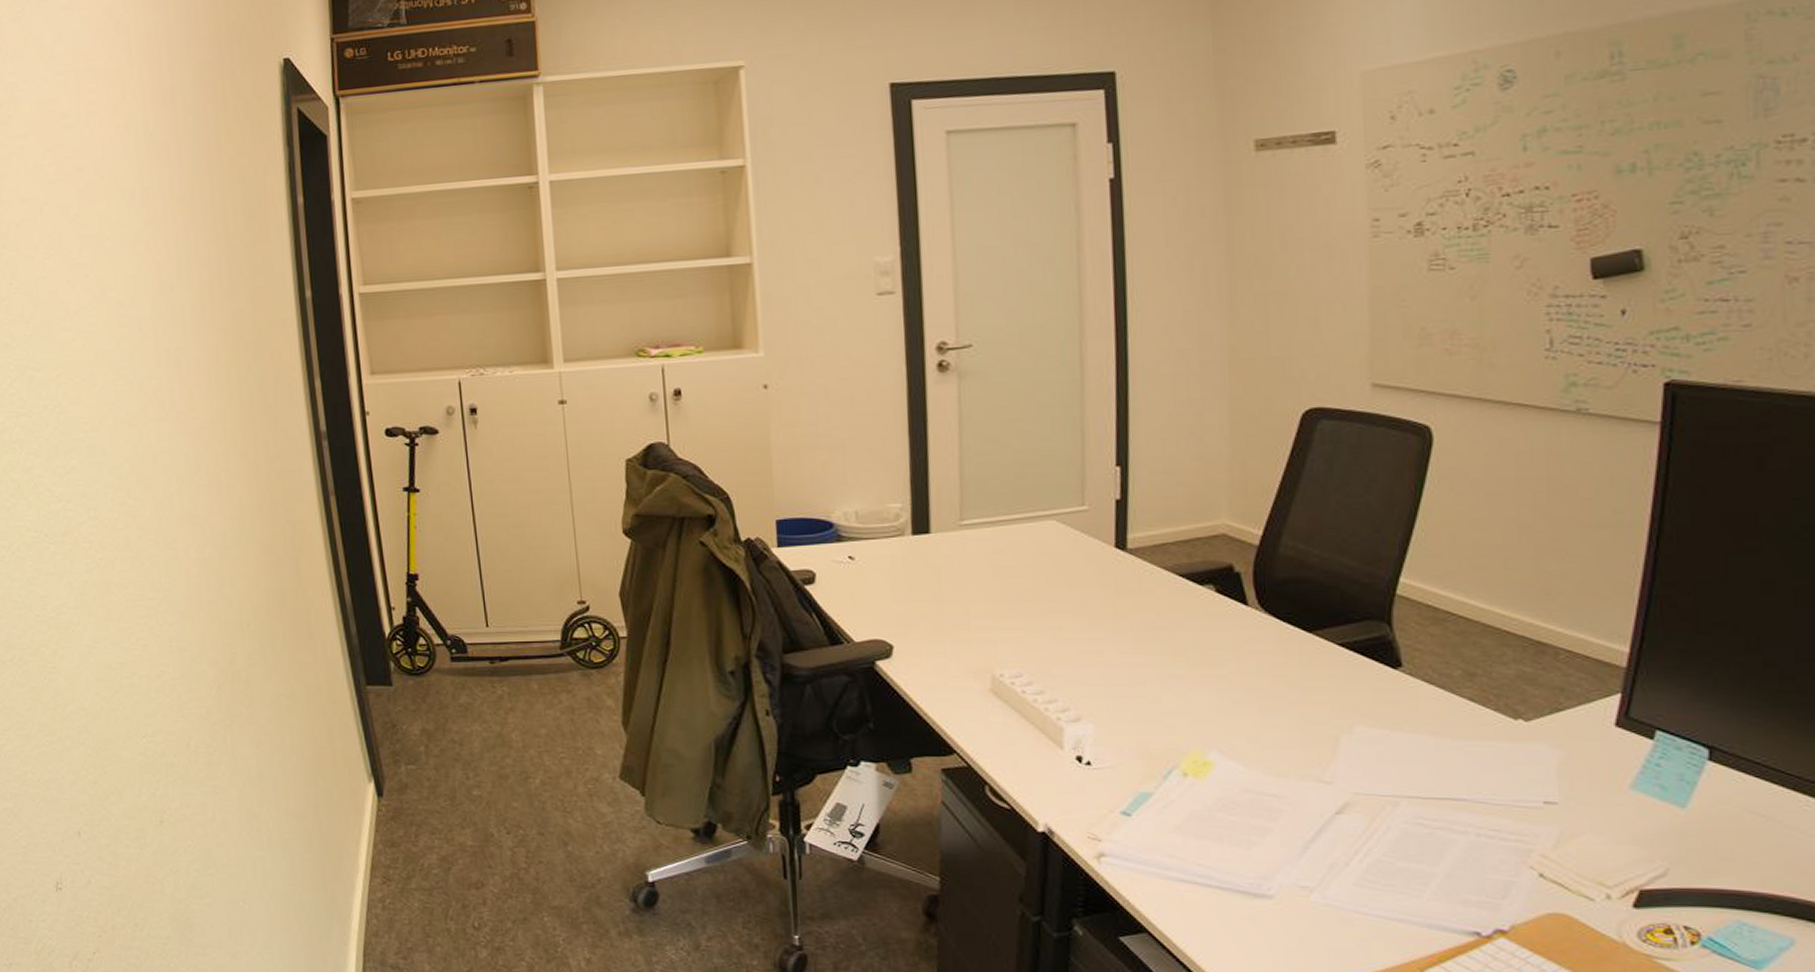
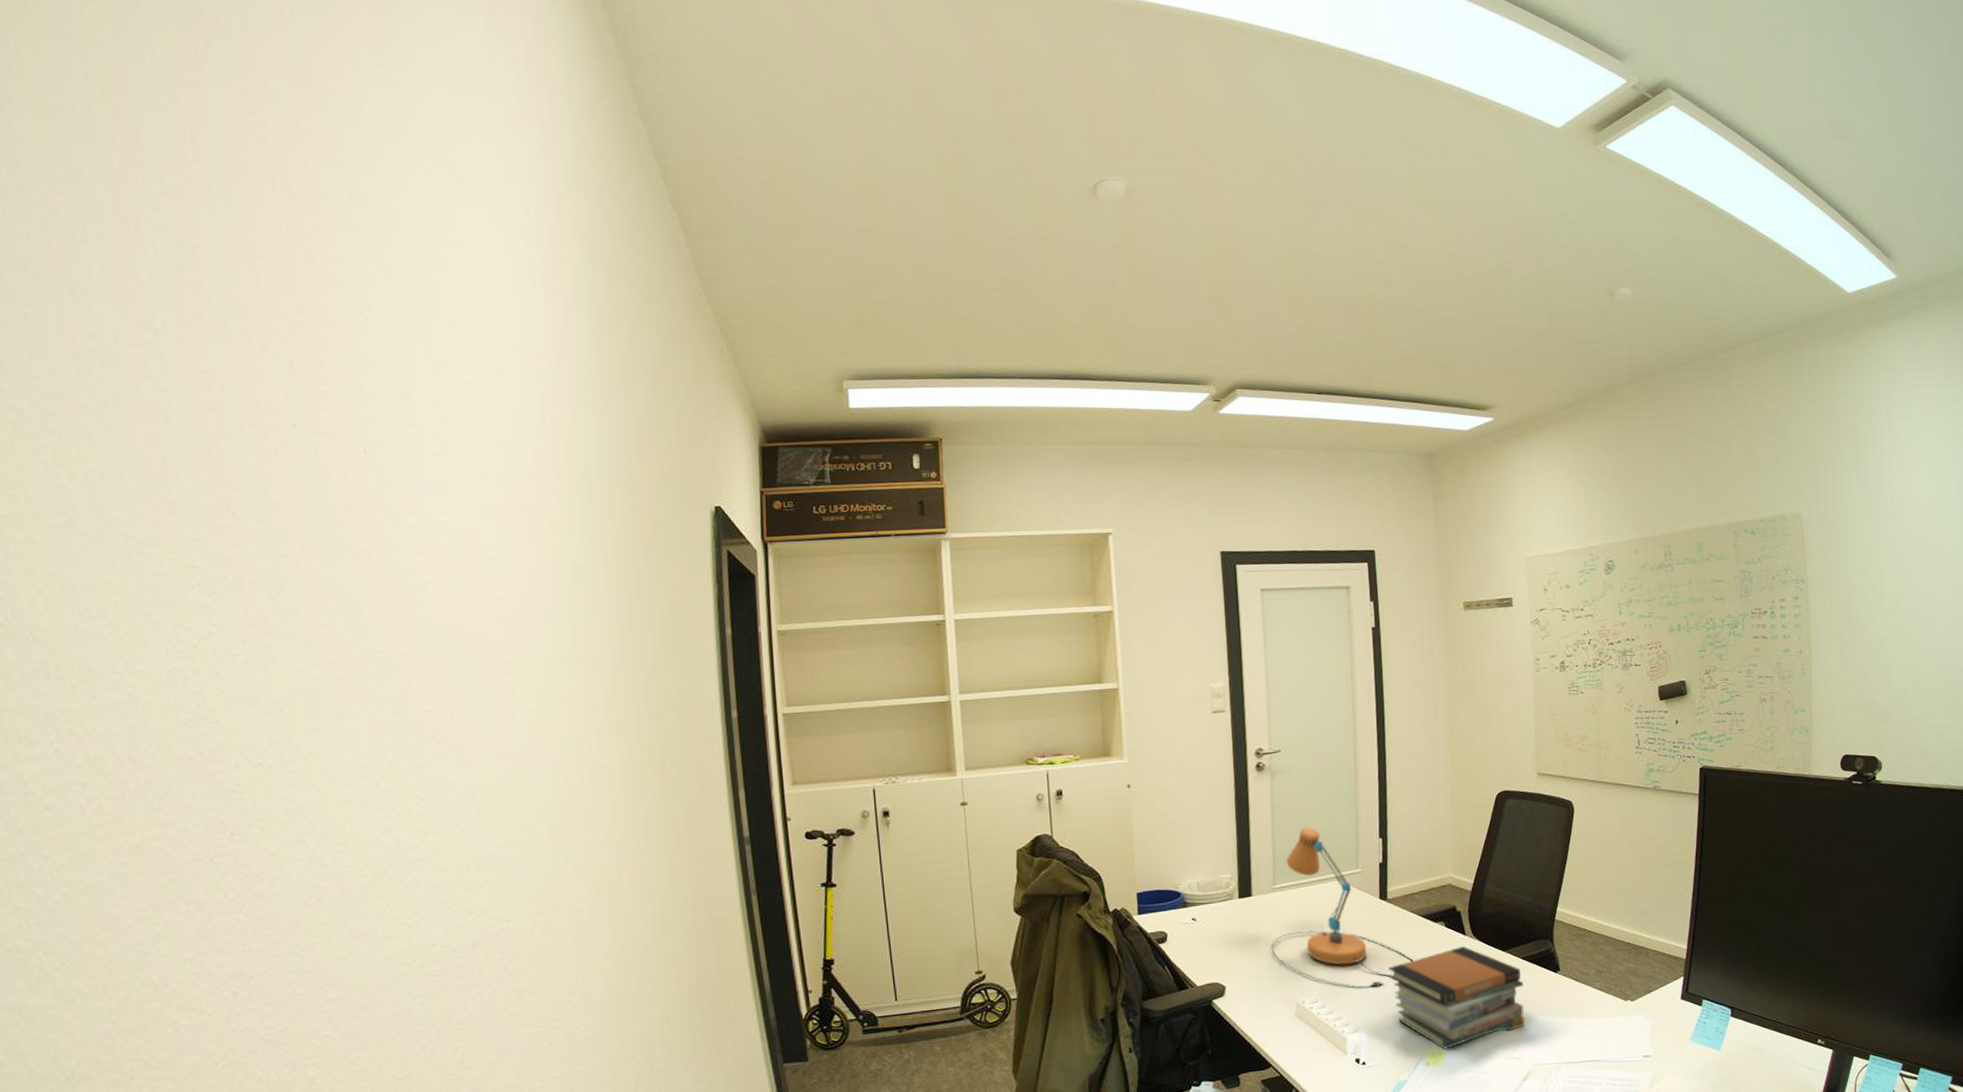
desk lamp: none [956,446,1166,665] -> present [1271,826,1414,988]
book stack: none [1127,620,1341,758] -> present [1388,945,1525,1049]

